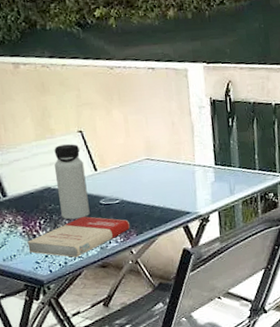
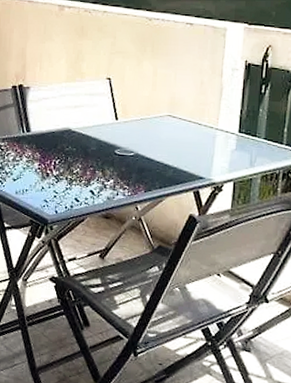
book: present [27,216,130,258] -> none [40,163,140,204]
water bottle: present [54,144,90,220] -> none [76,89,106,165]

